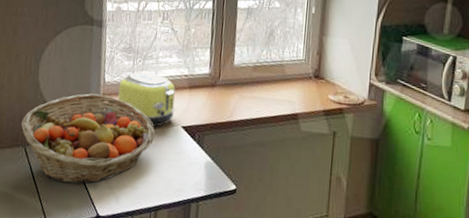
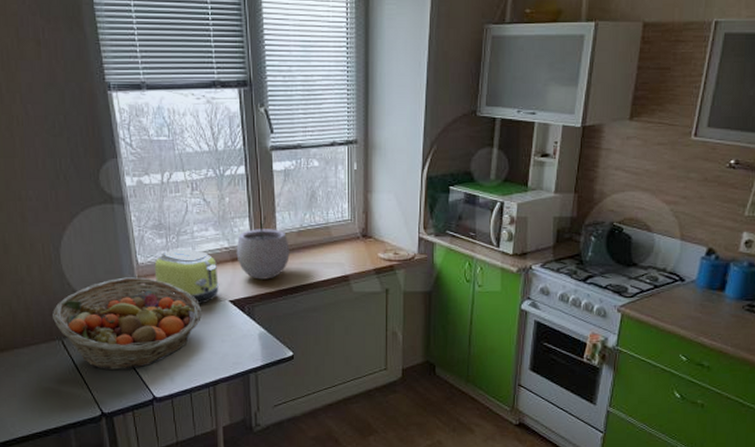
plant pot: none [194,48,245,110] -> present [236,216,290,279]

